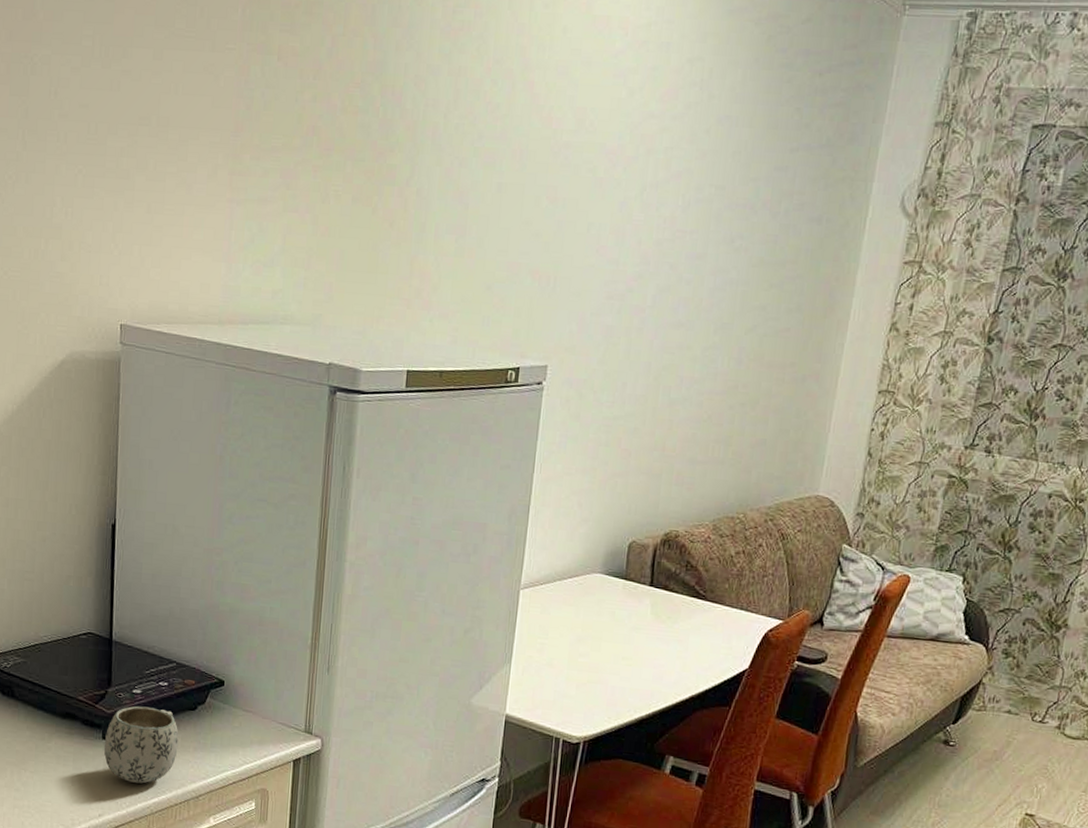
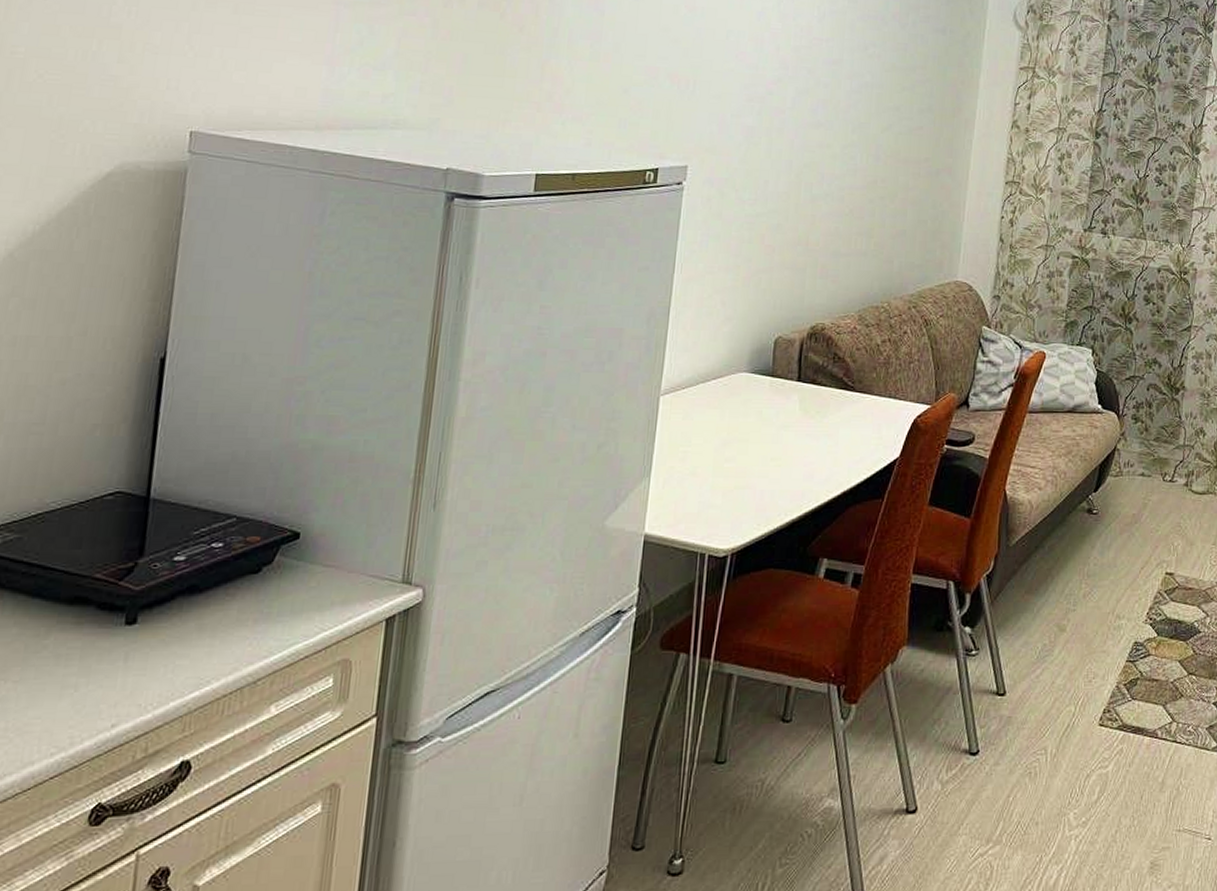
mug: present [103,705,179,784] -> none [126,576,234,676]

